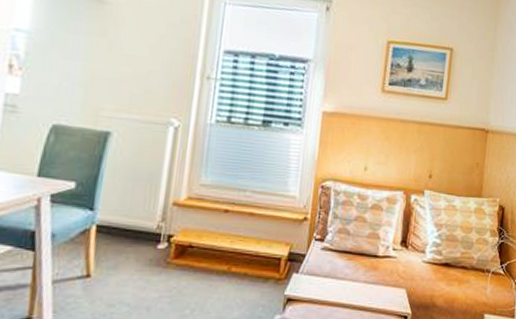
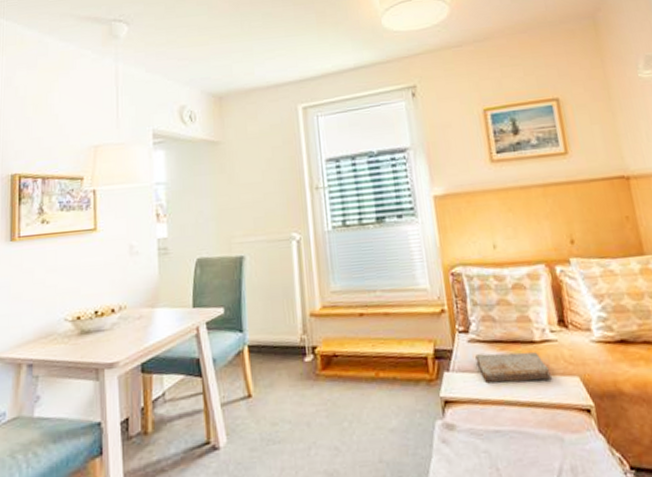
book: none [324,261,384,289] -> present [475,352,552,383]

